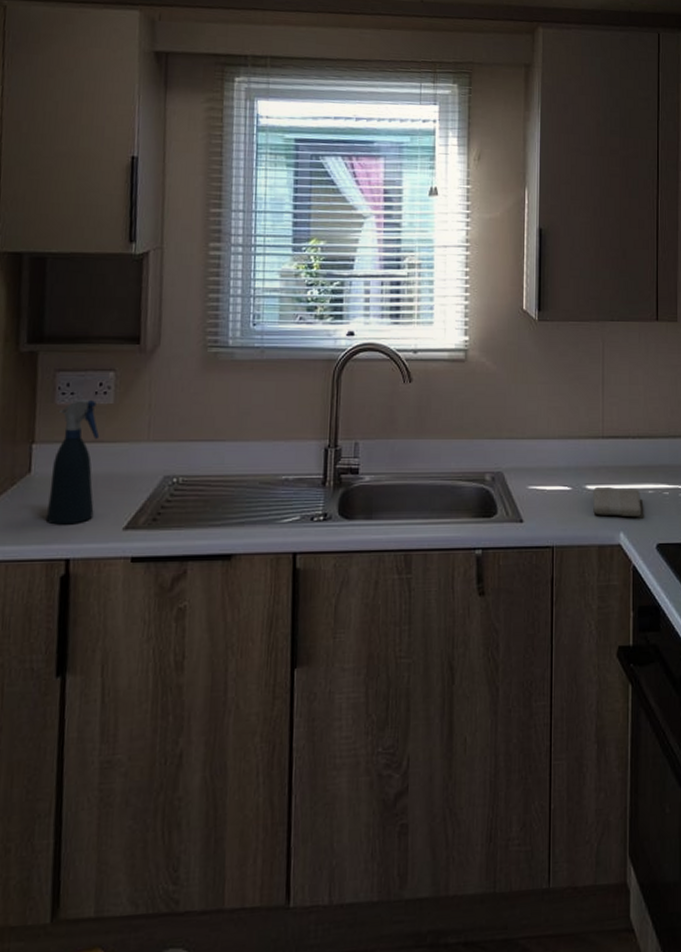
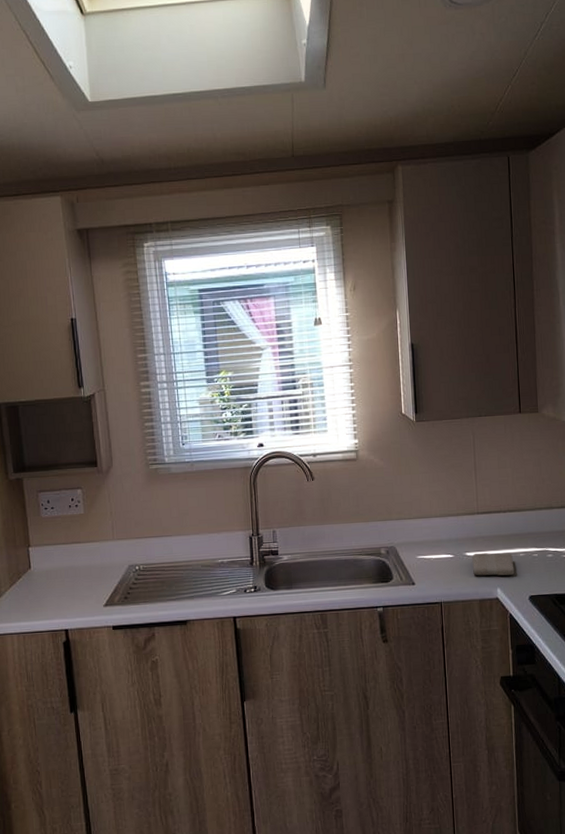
spray bottle: present [45,399,100,525] -> none [44,511,81,606]

